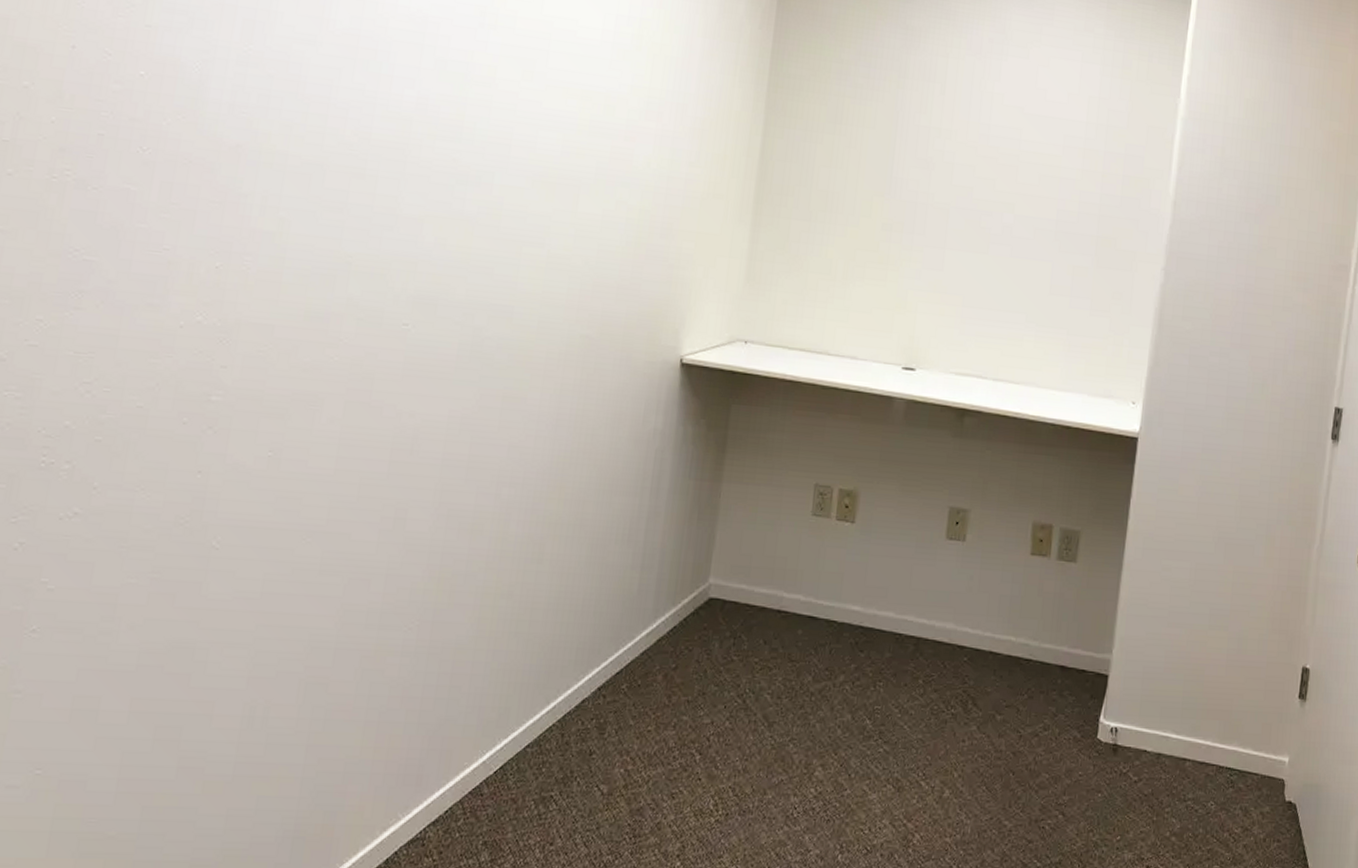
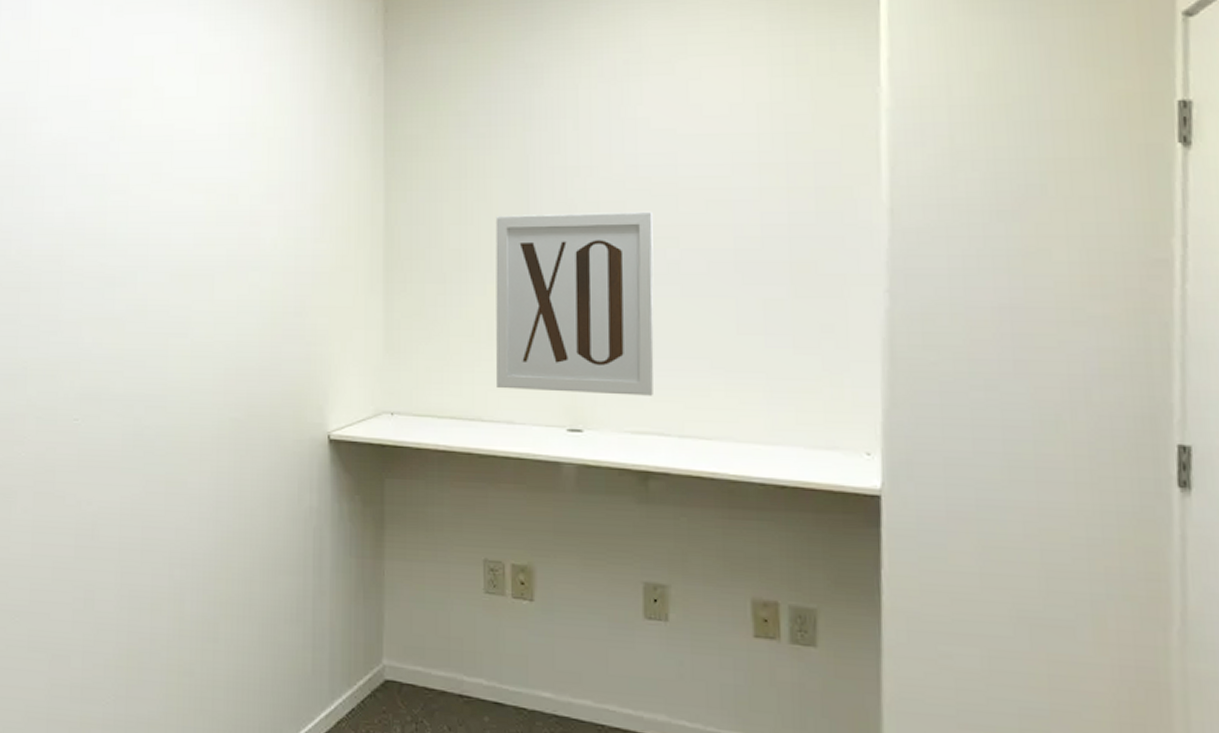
wall art: none [845,164,996,342] -> present [495,211,654,396]

